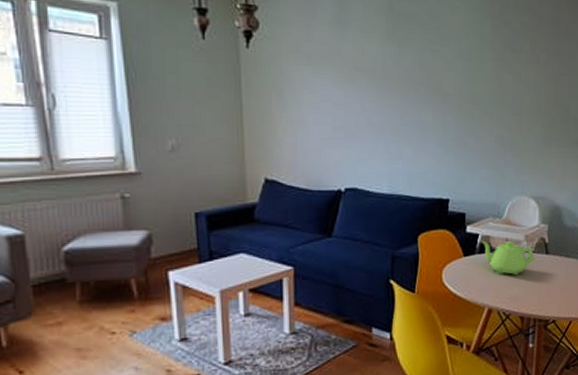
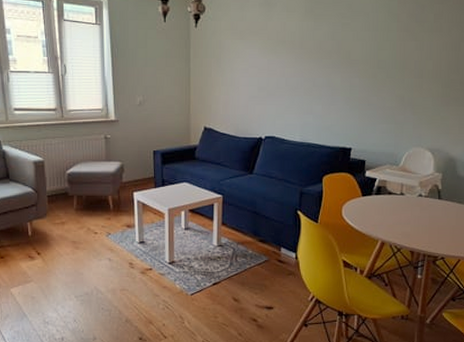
teapot: present [481,240,535,276] -> none [378,184,428,216]

